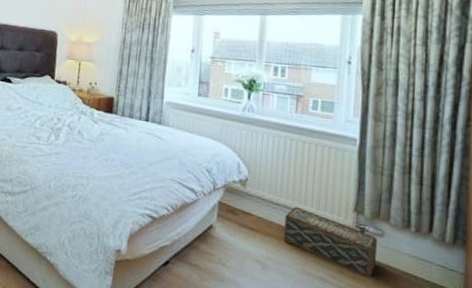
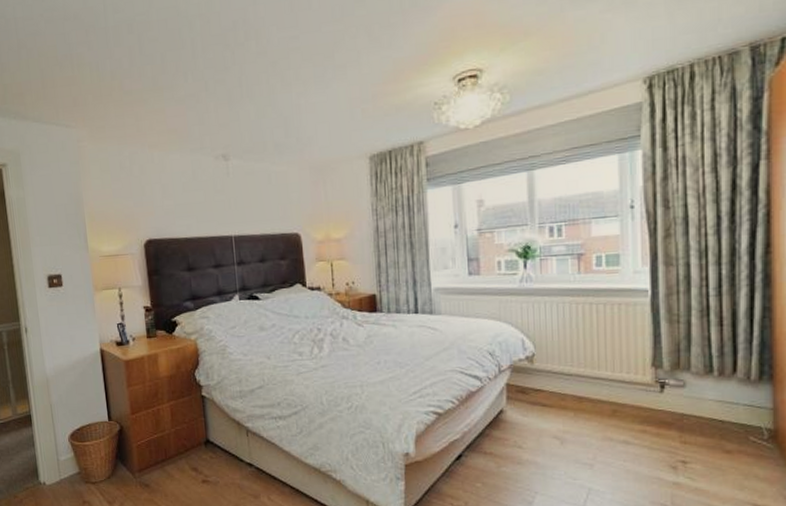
woven basket: present [283,206,377,278] -> none [579,373,679,431]

